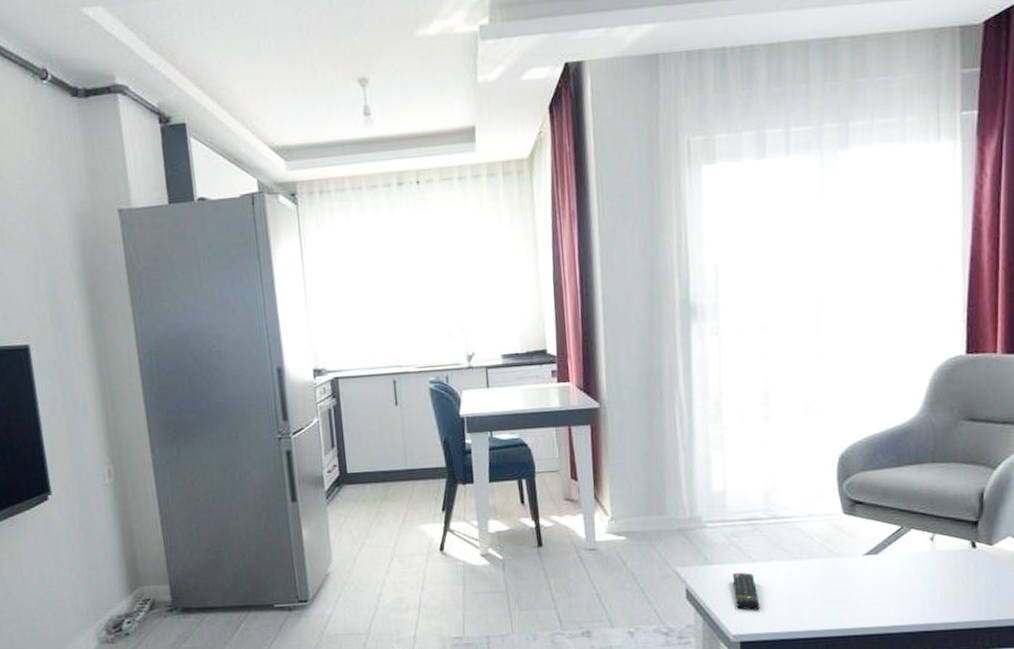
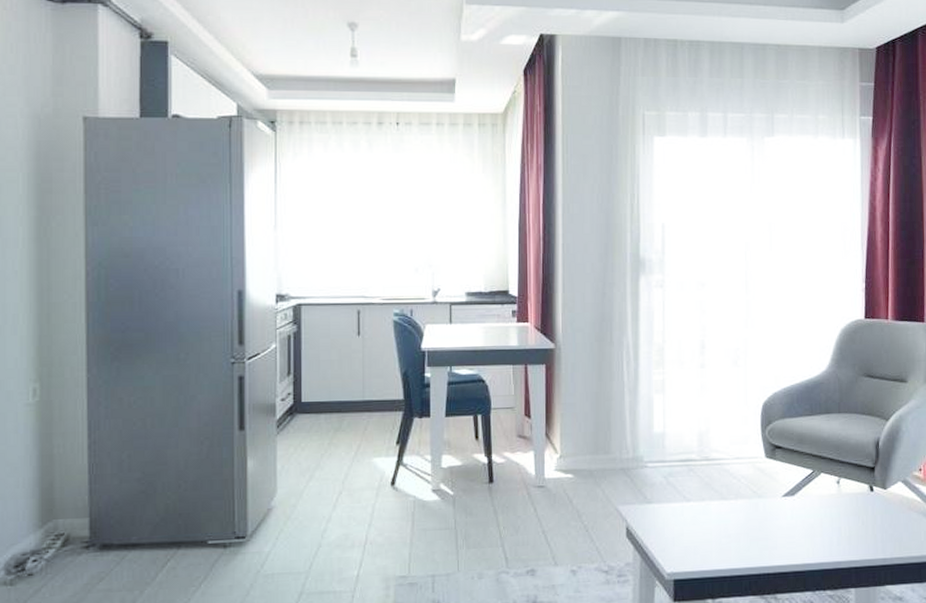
remote control: present [732,573,760,610] -> none [668,512,692,549]

